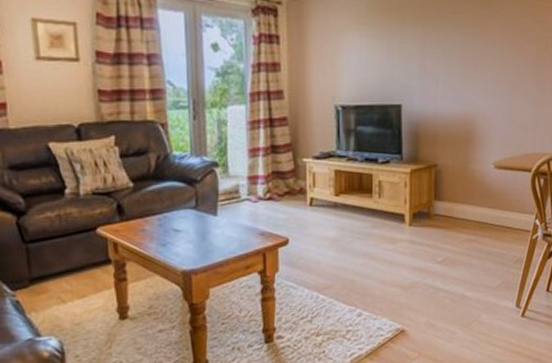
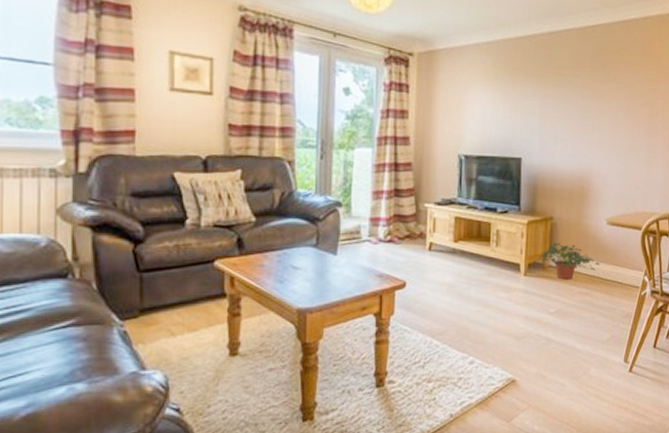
potted plant: none [427,190,489,228] -> present [542,243,601,280]

